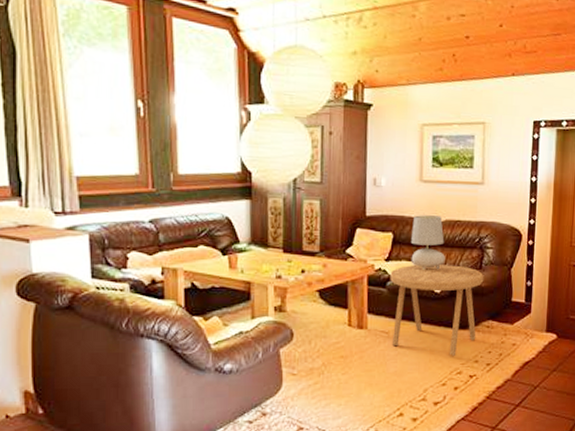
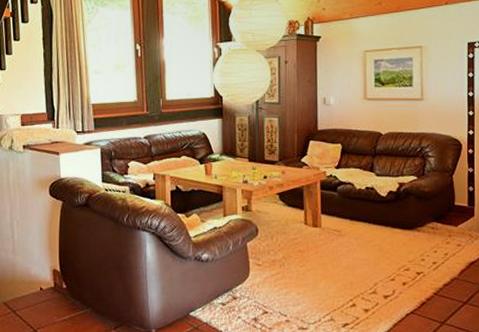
side table: present [390,265,484,356] -> none [340,172,427,254]
table lamp: present [410,215,445,270] -> none [357,128,390,176]

